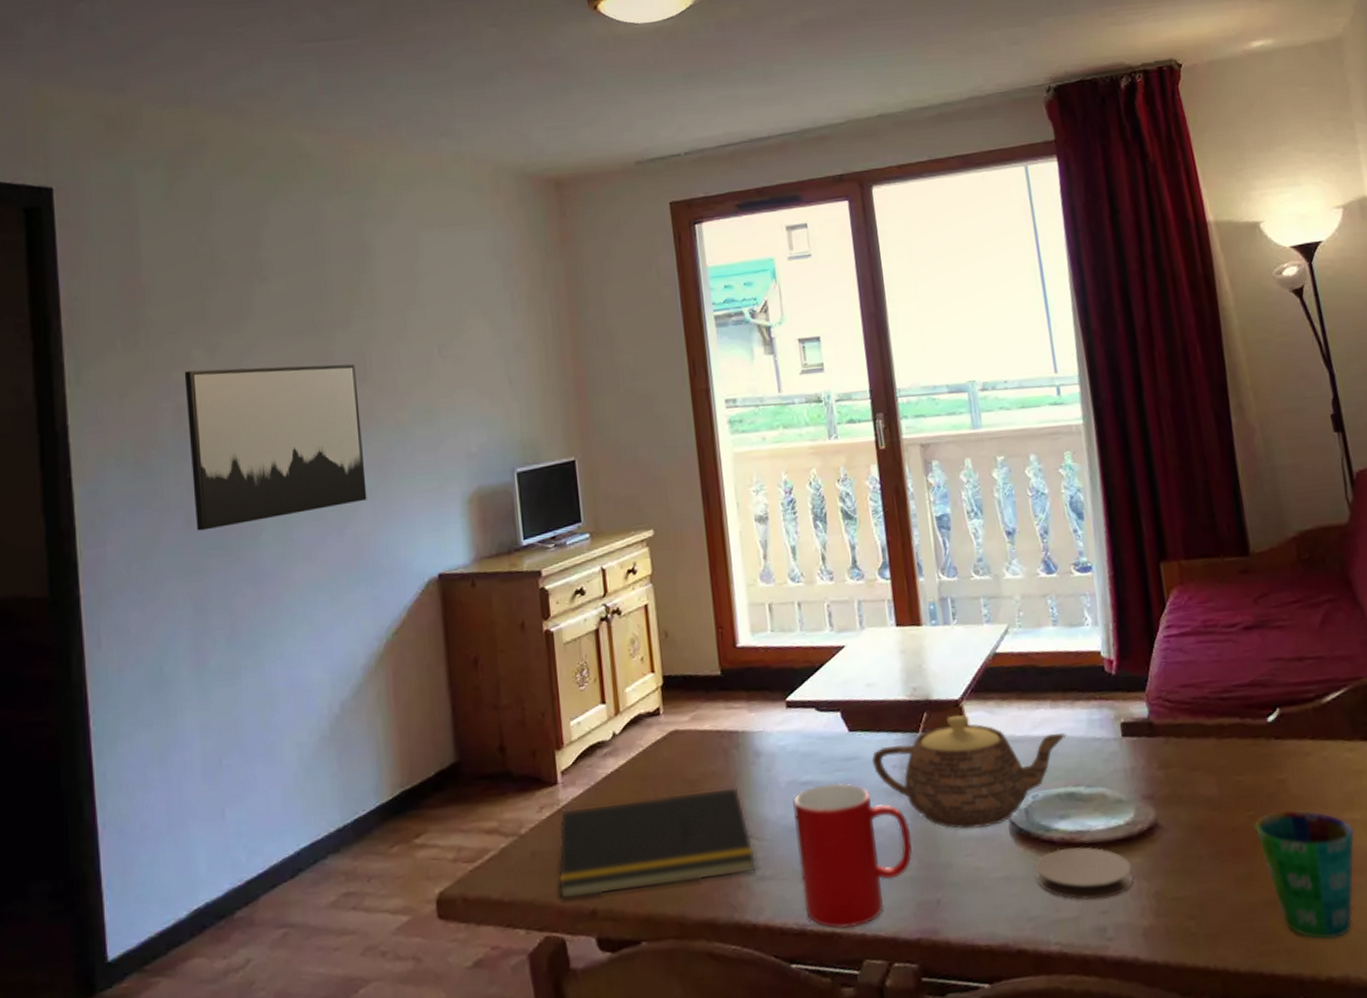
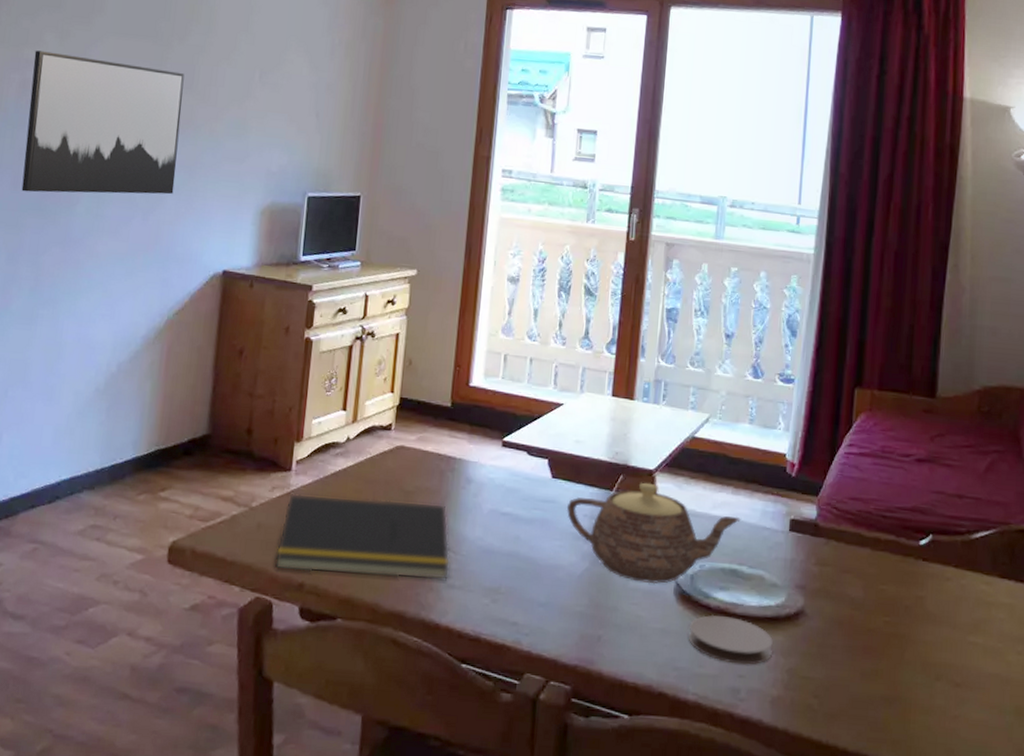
cup: present [793,782,913,929] -> none [483,518,588,645]
cup: present [1255,810,1355,940] -> none [888,622,975,740]

